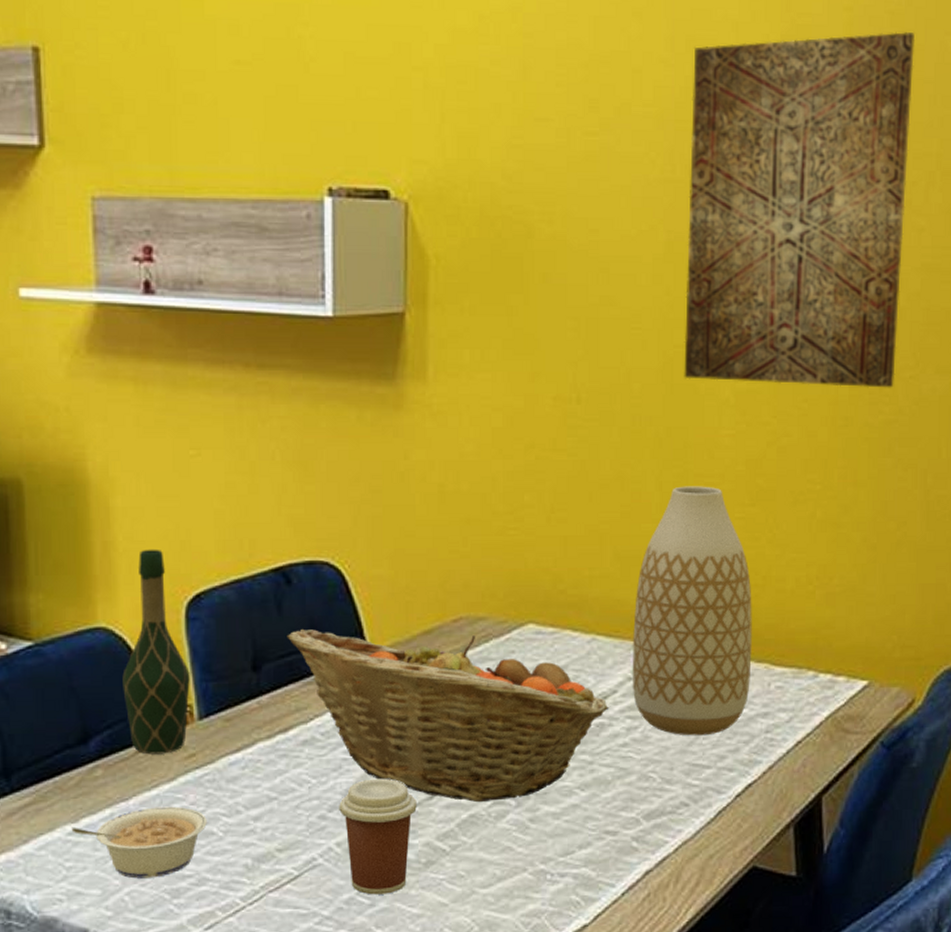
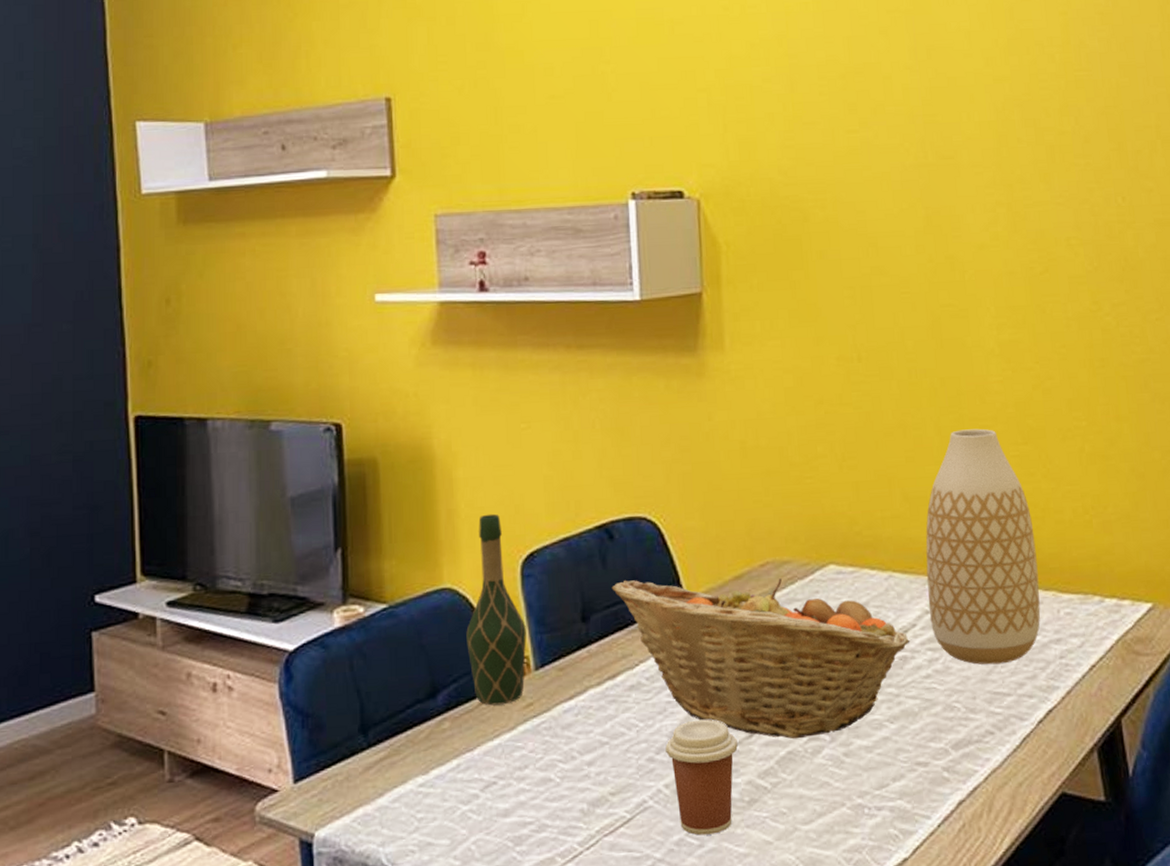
legume: present [71,806,207,879] -> none [422,754,545,828]
wall art: present [684,32,915,388] -> none [935,28,1143,334]

